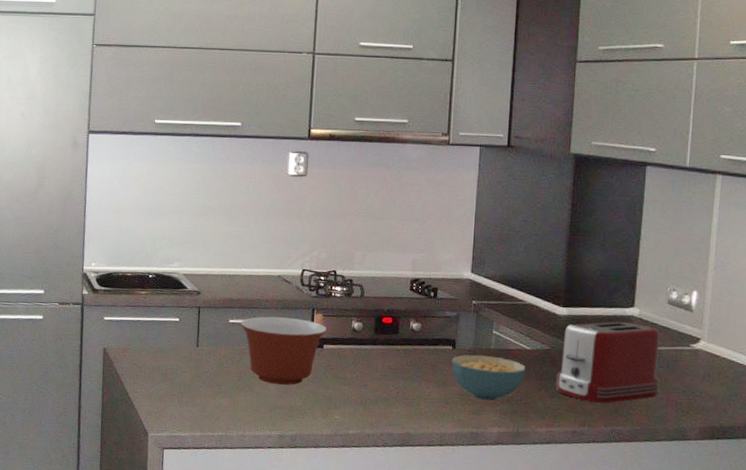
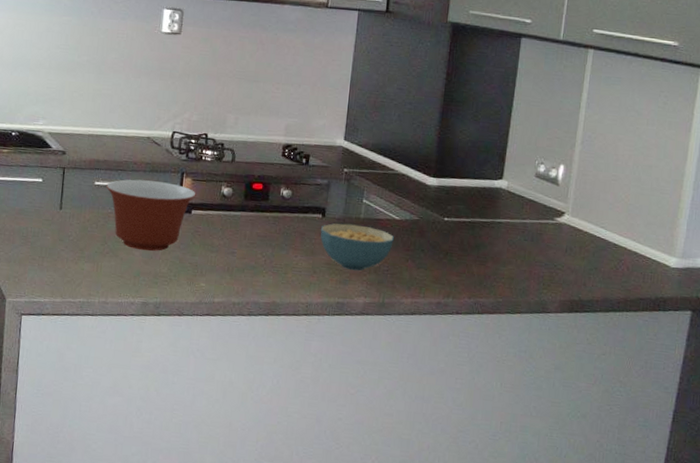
toaster: present [555,320,661,403] -> none [422,192,526,275]

